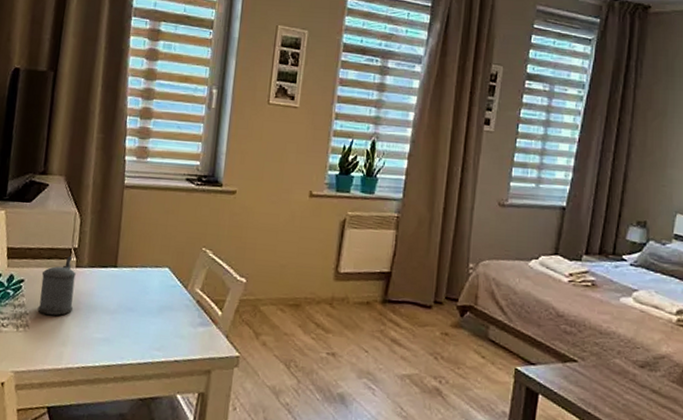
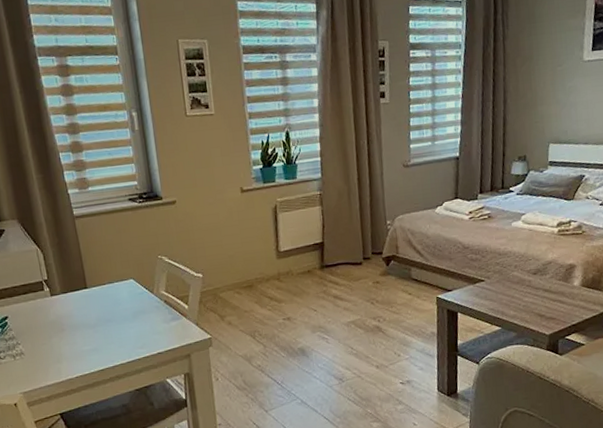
beer stein: present [37,256,76,316] -> none [21,288,59,341]

